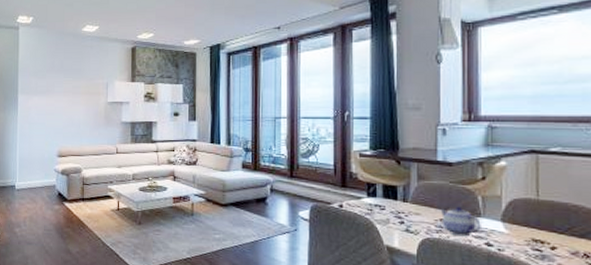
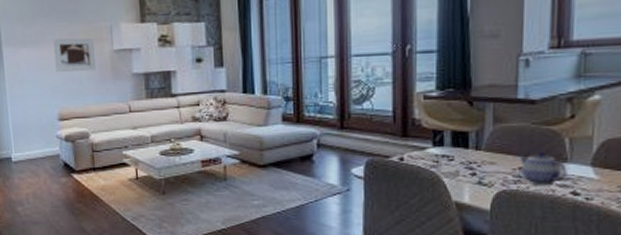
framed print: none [60,90,93,118] -> present [53,38,97,73]

